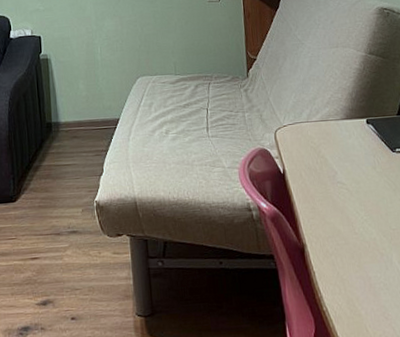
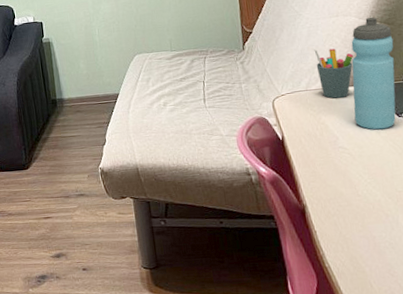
pen holder: none [315,80,352,131] -> present [314,48,354,99]
water bottle: none [349,49,391,165] -> present [351,17,396,130]

